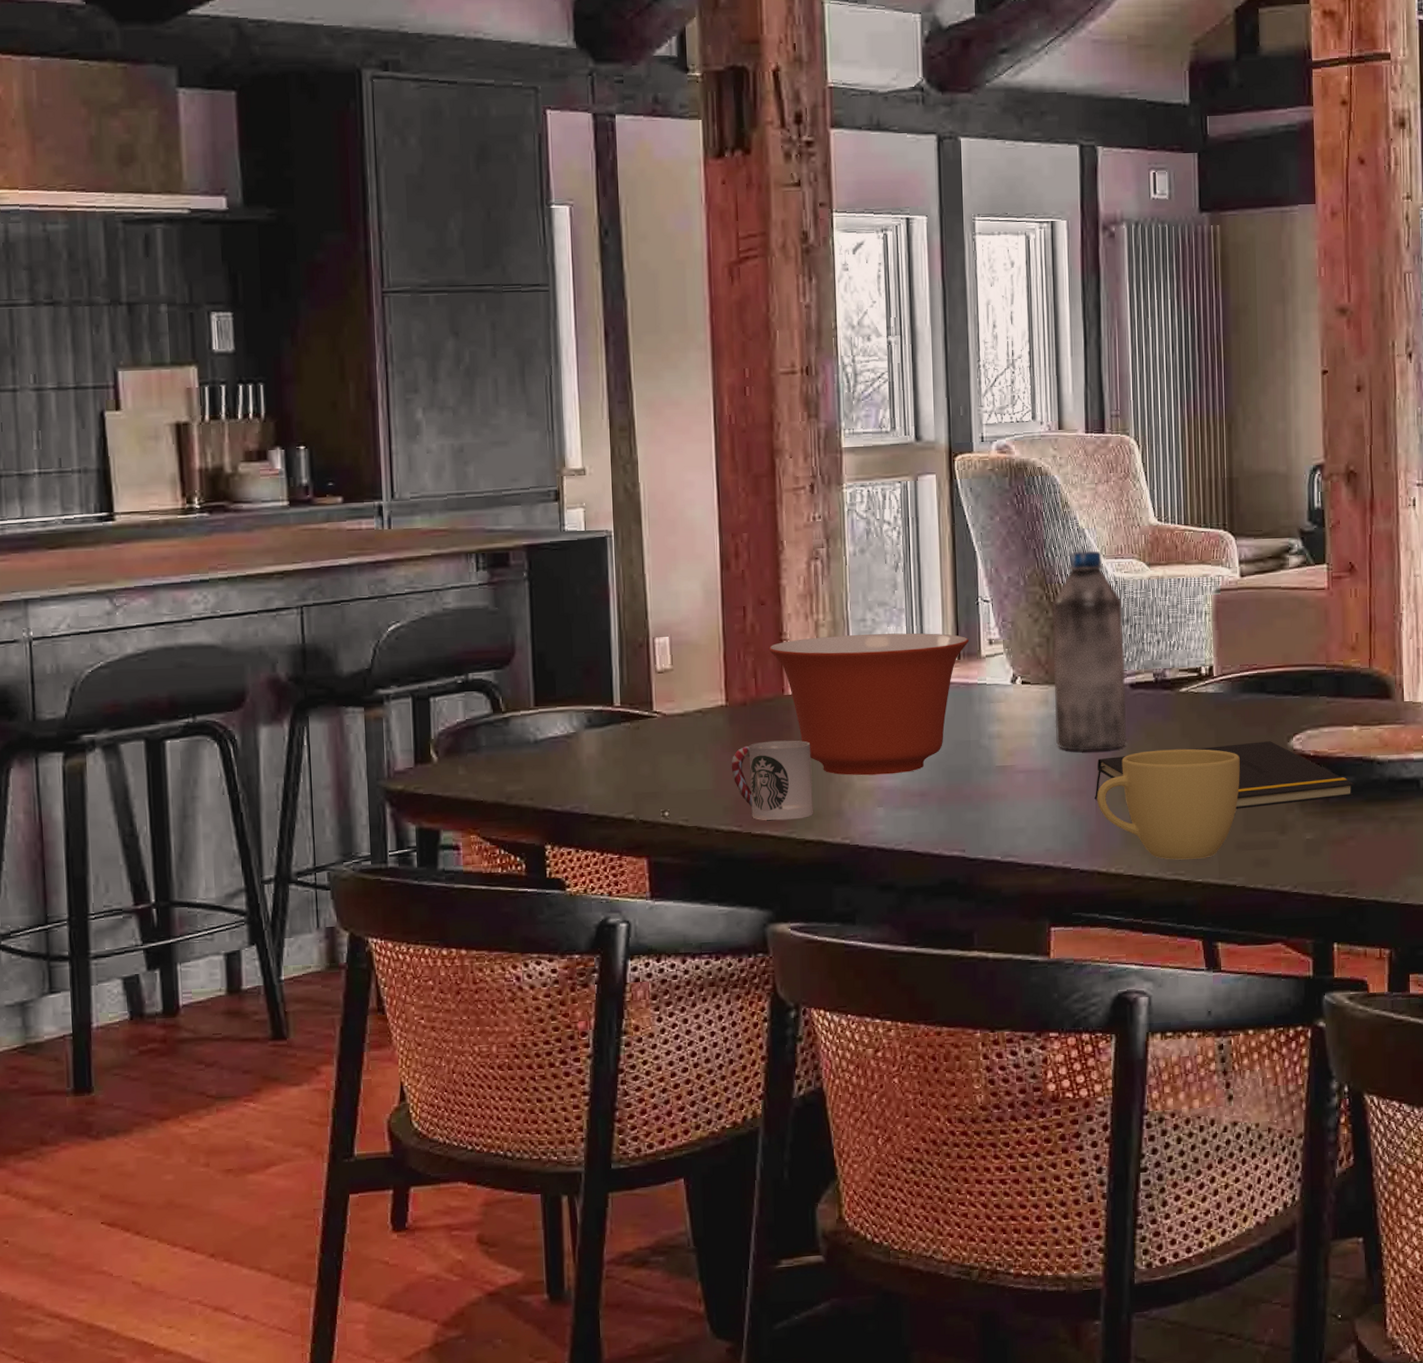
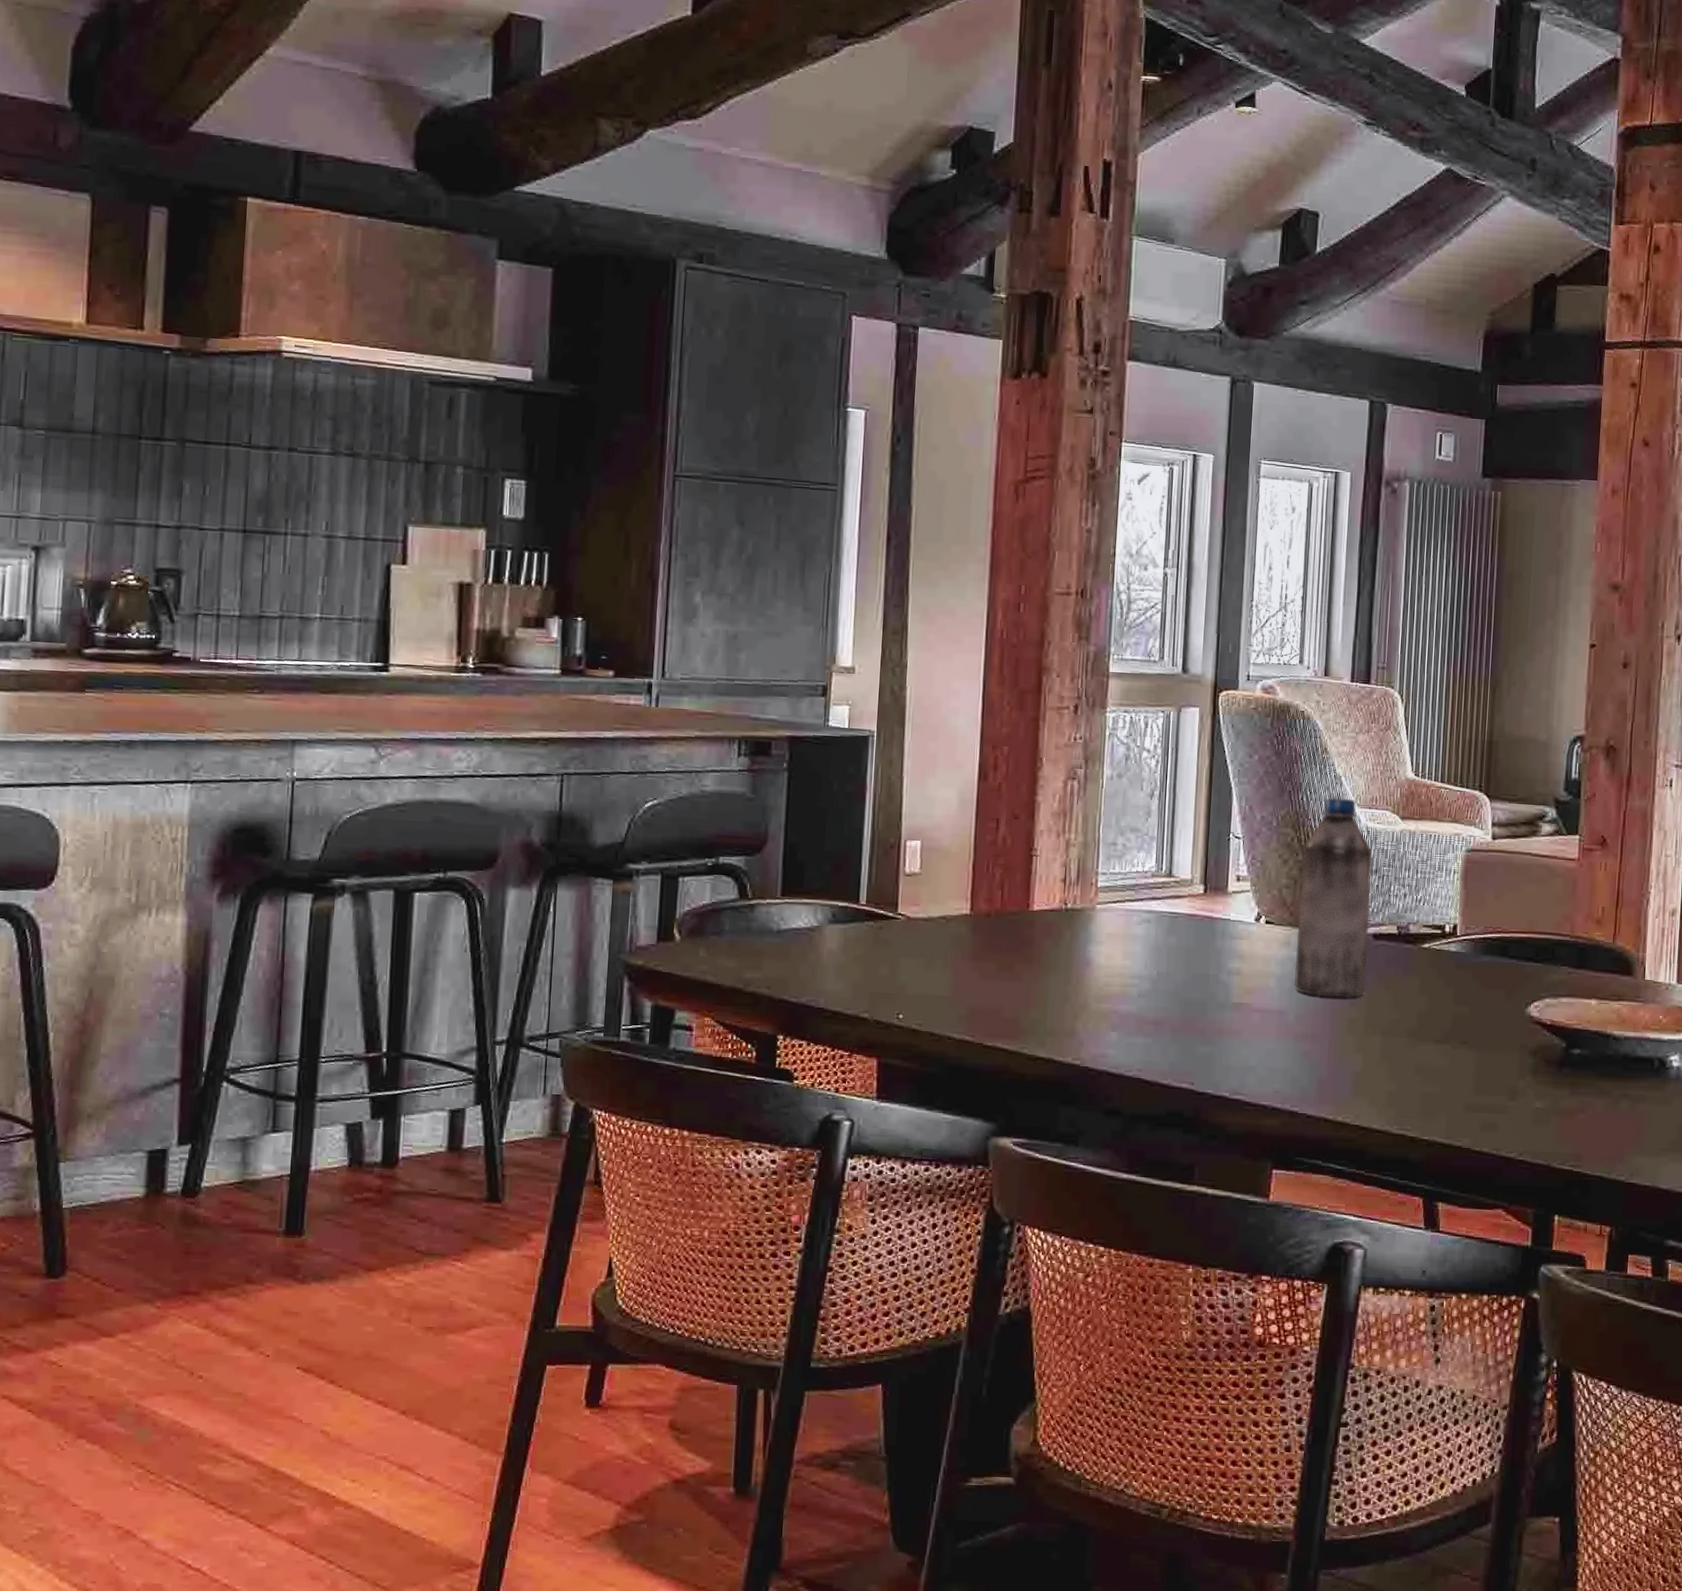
cup: present [731,740,813,821] -> none [969,954,1051,1035]
mixing bowl: present [768,633,970,776] -> none [1017,856,1218,1000]
notepad: present [1094,741,1354,809] -> none [1327,1005,1589,1071]
cup: present [1097,748,1240,860] -> none [1330,1003,1476,1116]

